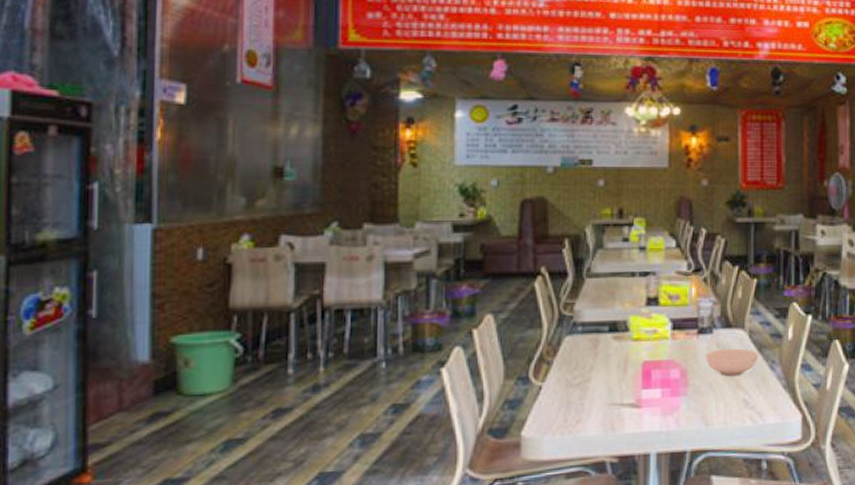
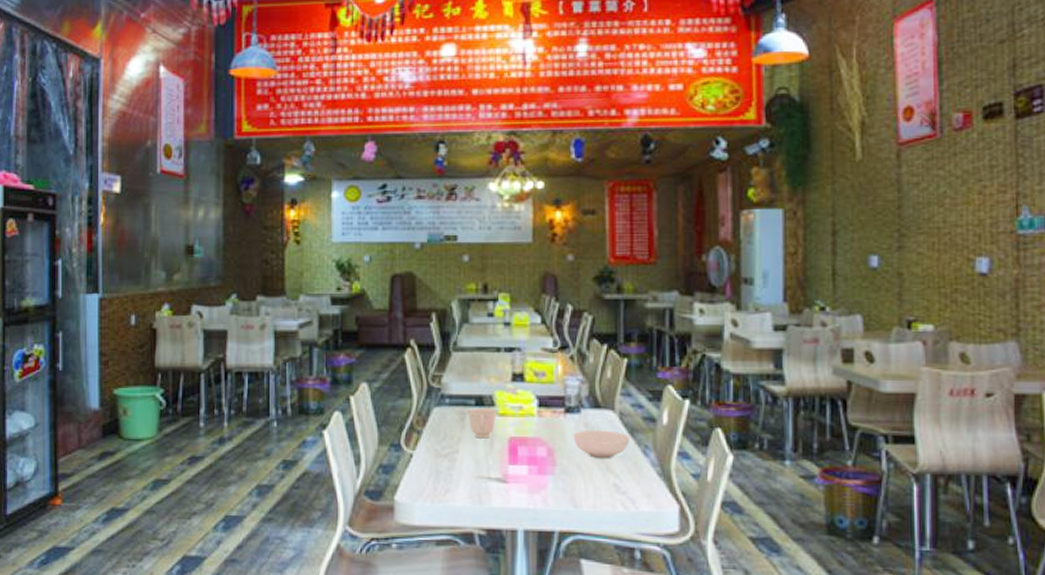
teacup: none [599,334,632,365] -> present [466,408,498,439]

